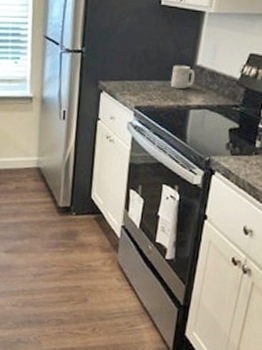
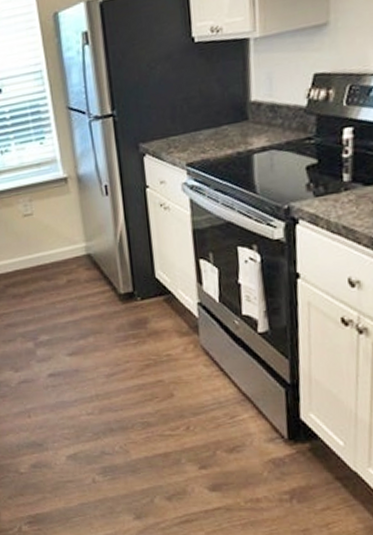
mug: present [170,65,195,90] -> none [223,104,252,134]

